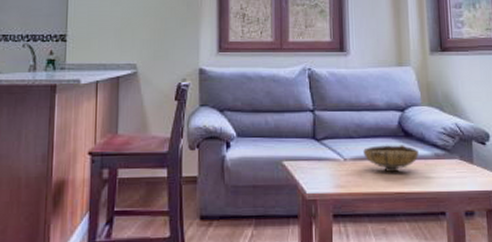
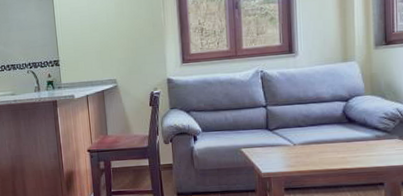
bowl: present [363,145,419,172] -> none [311,130,361,153]

